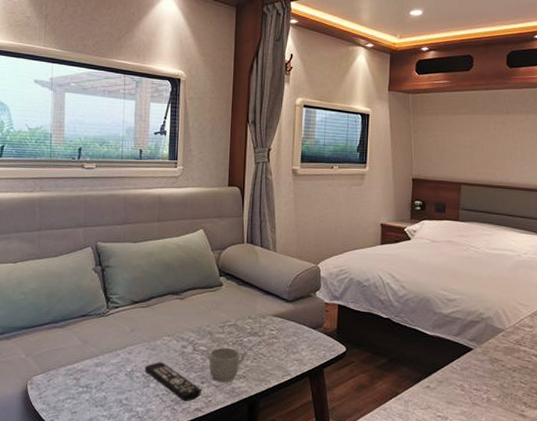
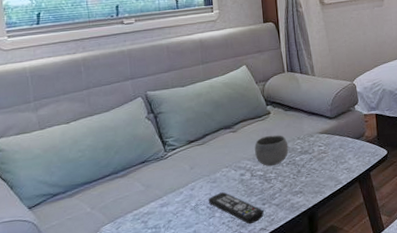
bowl: none [201,309,237,343] -> present [254,135,289,167]
mug: present [209,347,244,383] -> none [266,168,299,201]

